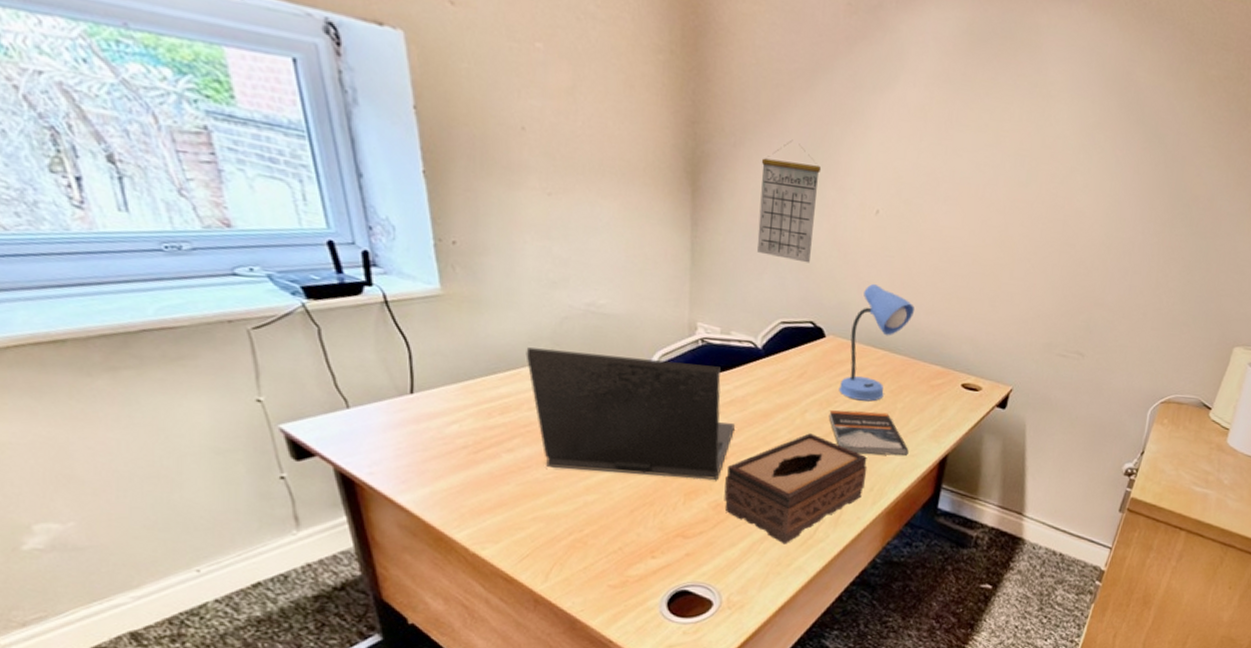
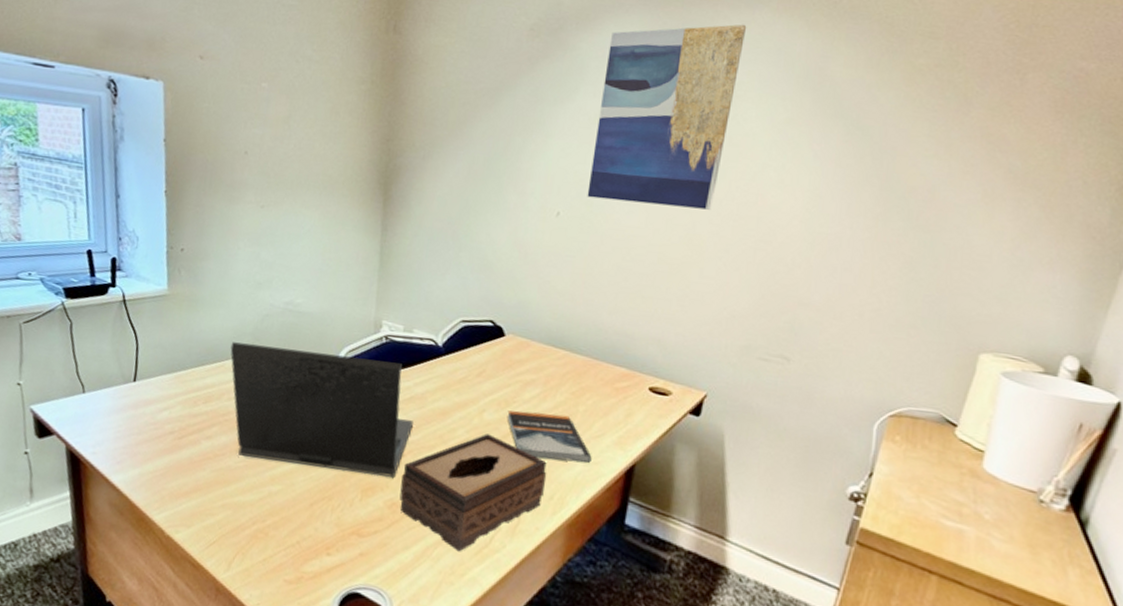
calendar: present [757,139,822,263] -> none [441,150,504,264]
desk lamp: present [838,283,914,402] -> none [517,283,596,403]
wall art: none [906,15,1064,212] -> present [587,24,747,210]

